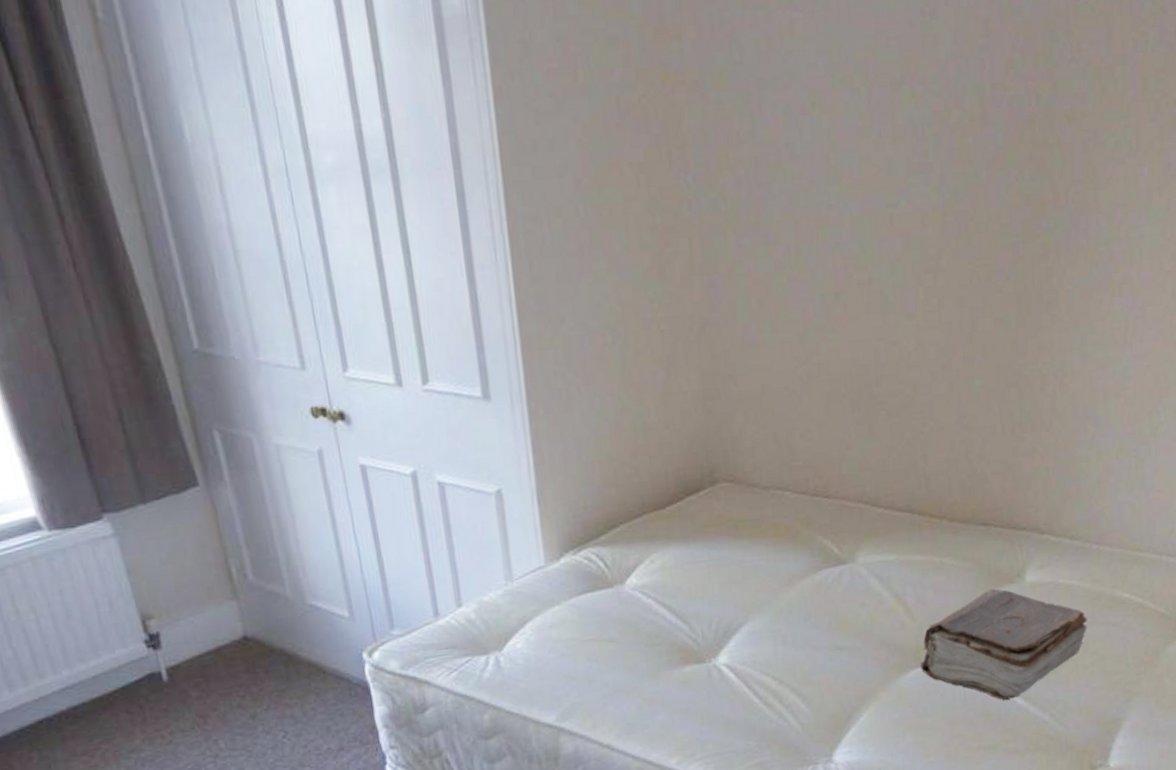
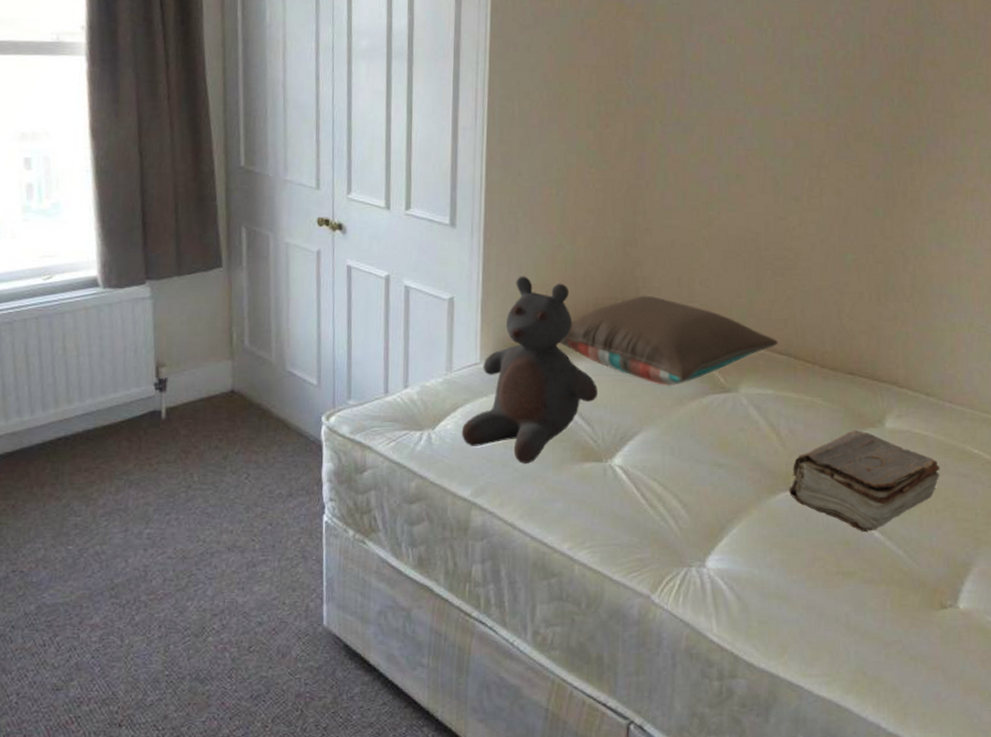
teddy bear: none [534,452,691,677] -> present [461,276,597,464]
pillow: none [638,459,899,566] -> present [559,296,778,386]

